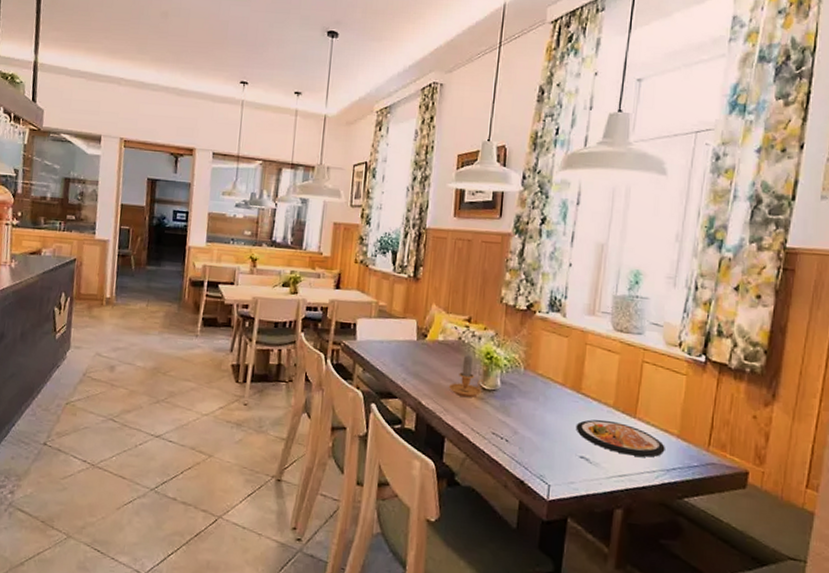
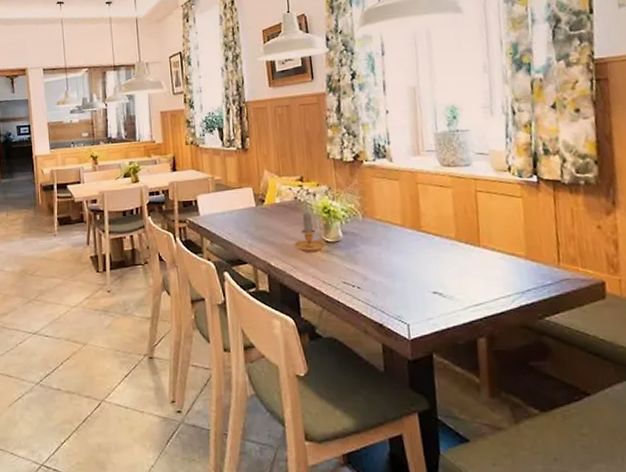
dish: present [576,419,665,458] -> none [423,253,516,284]

